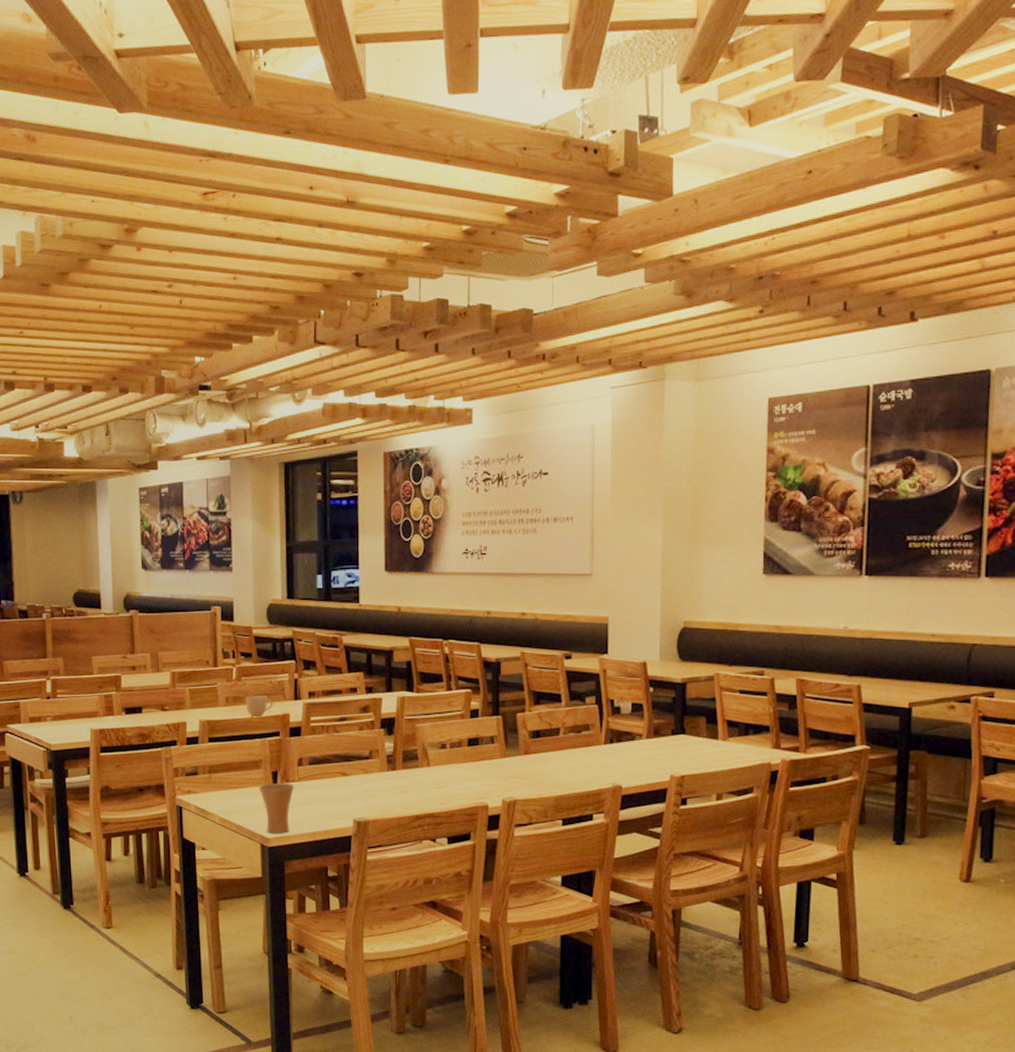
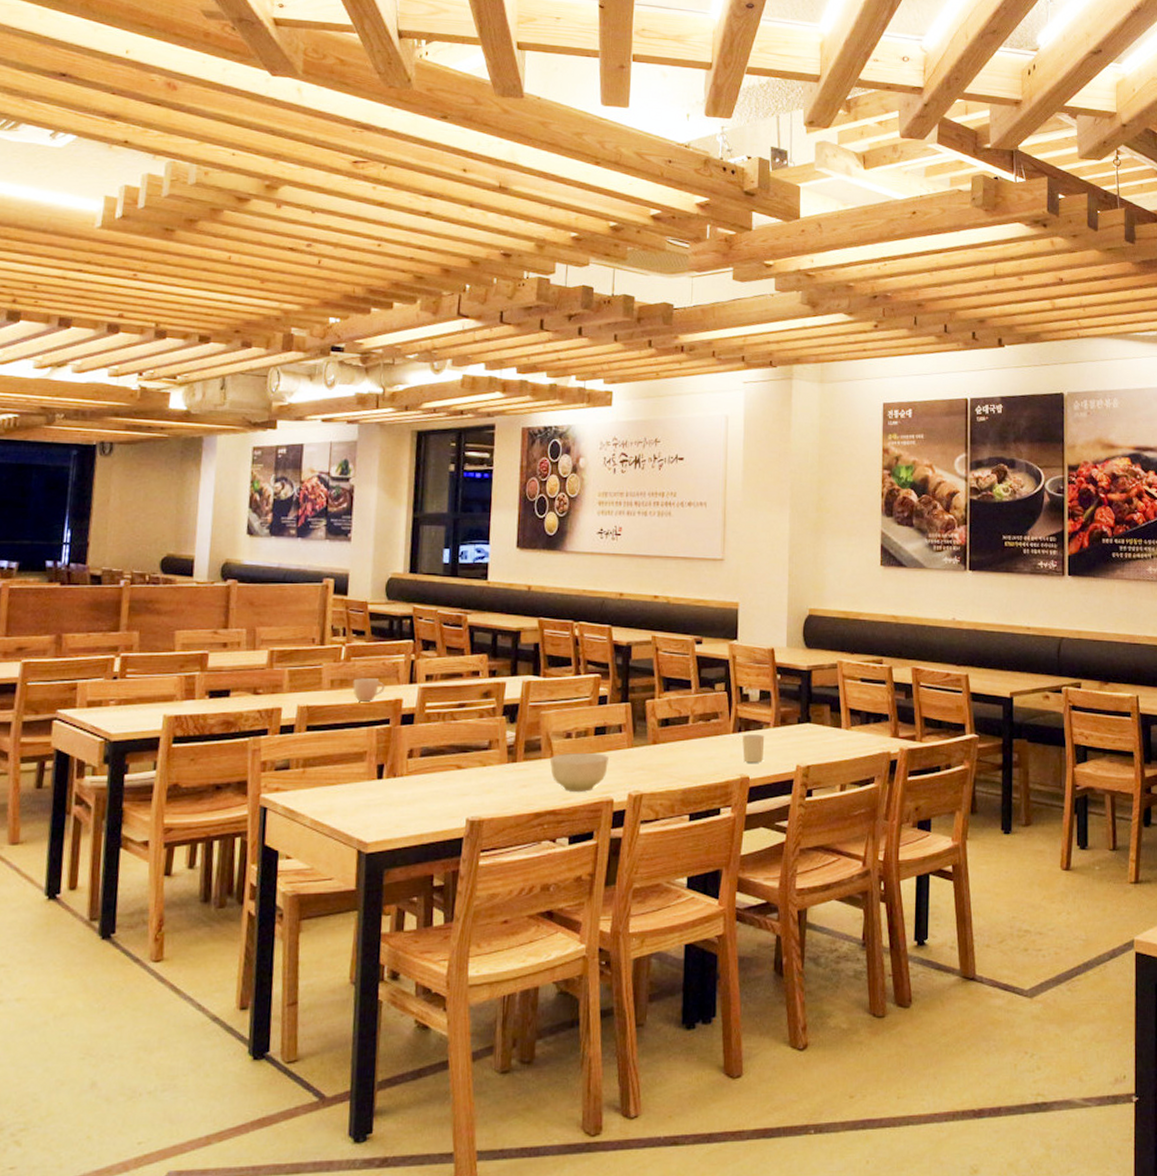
cup: present [259,782,295,833] -> none [360,777,403,836]
bowl: none [426,761,482,797] -> present [549,752,609,792]
cup: none [615,746,637,772] -> present [743,734,765,763]

